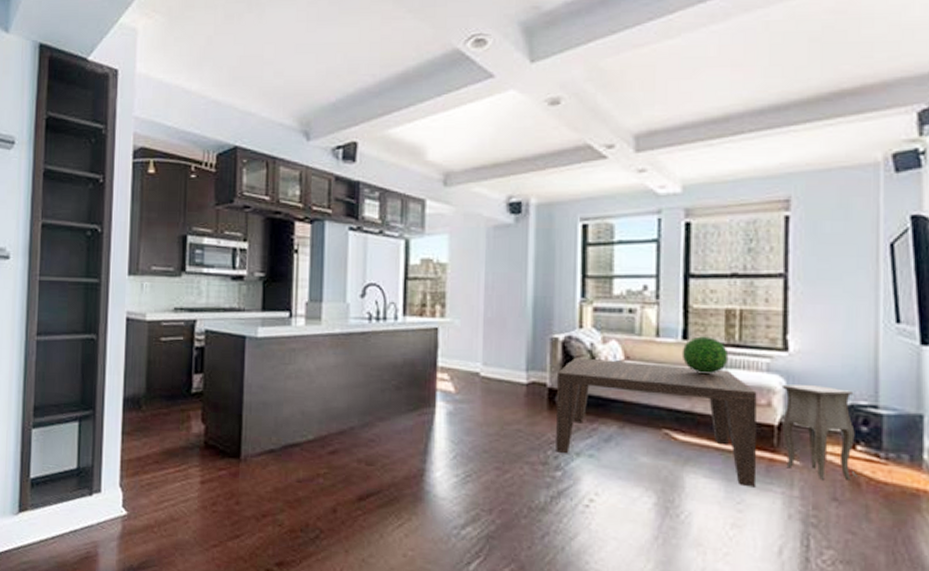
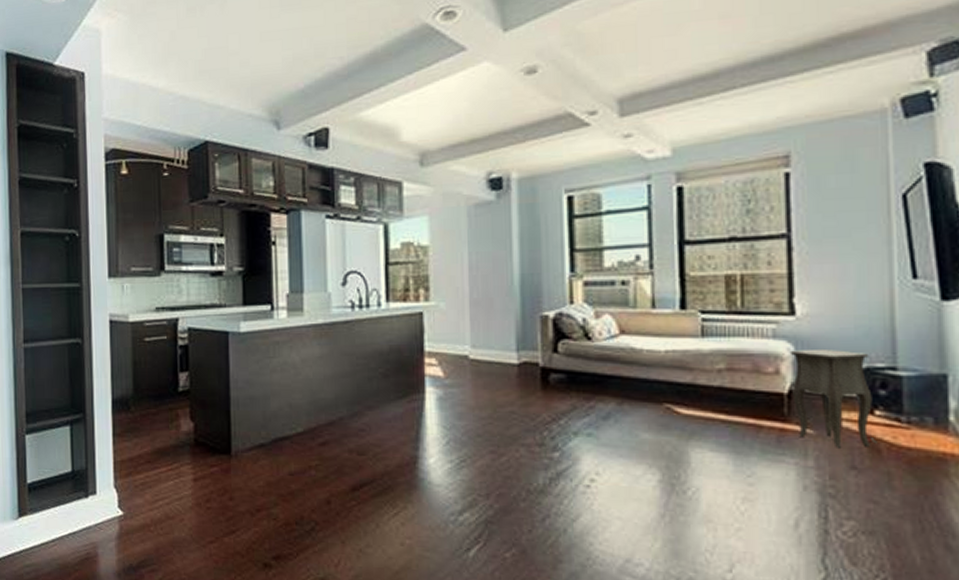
coffee table: present [556,357,757,488] -> none [550,334,768,459]
decorative sphere: present [681,336,729,375] -> none [680,305,731,345]

